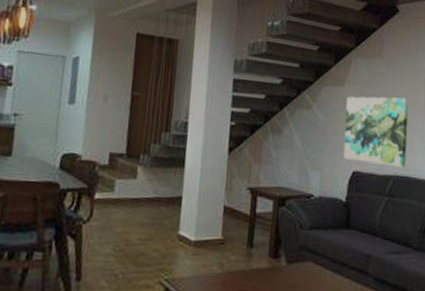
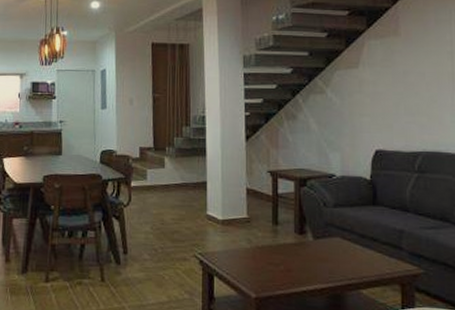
wall art: present [343,96,409,168] -> none [361,72,436,144]

